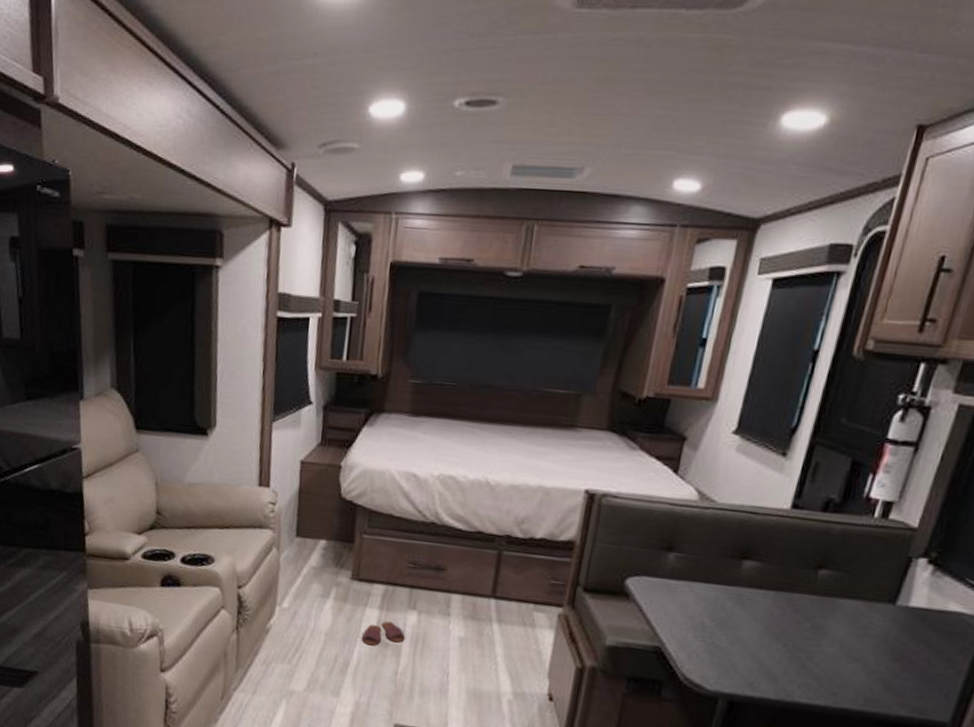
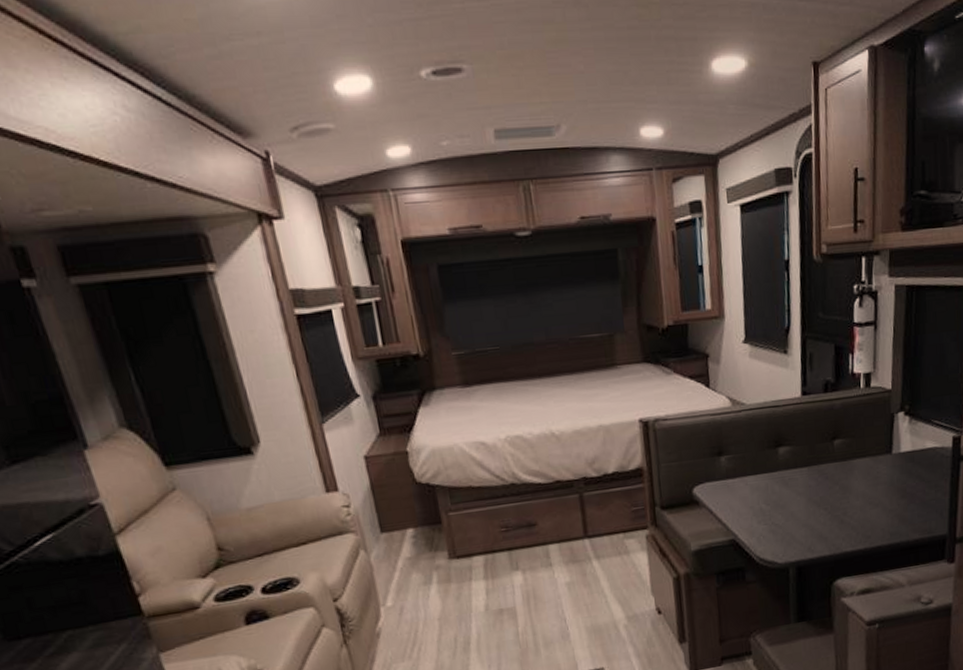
slippers: present [362,621,406,646] -> none [475,588,517,617]

